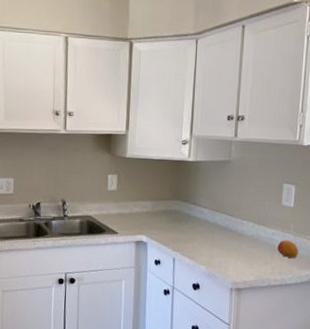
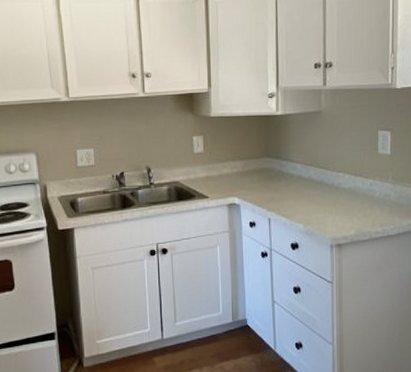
fruit: present [277,240,298,259] -> none [377,189,399,209]

